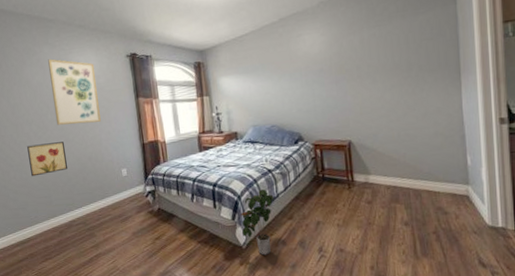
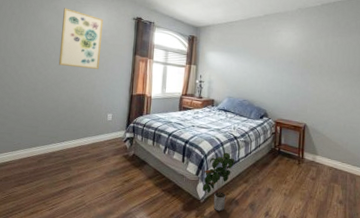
wall art: present [27,142,68,177] -> none [24,78,62,107]

